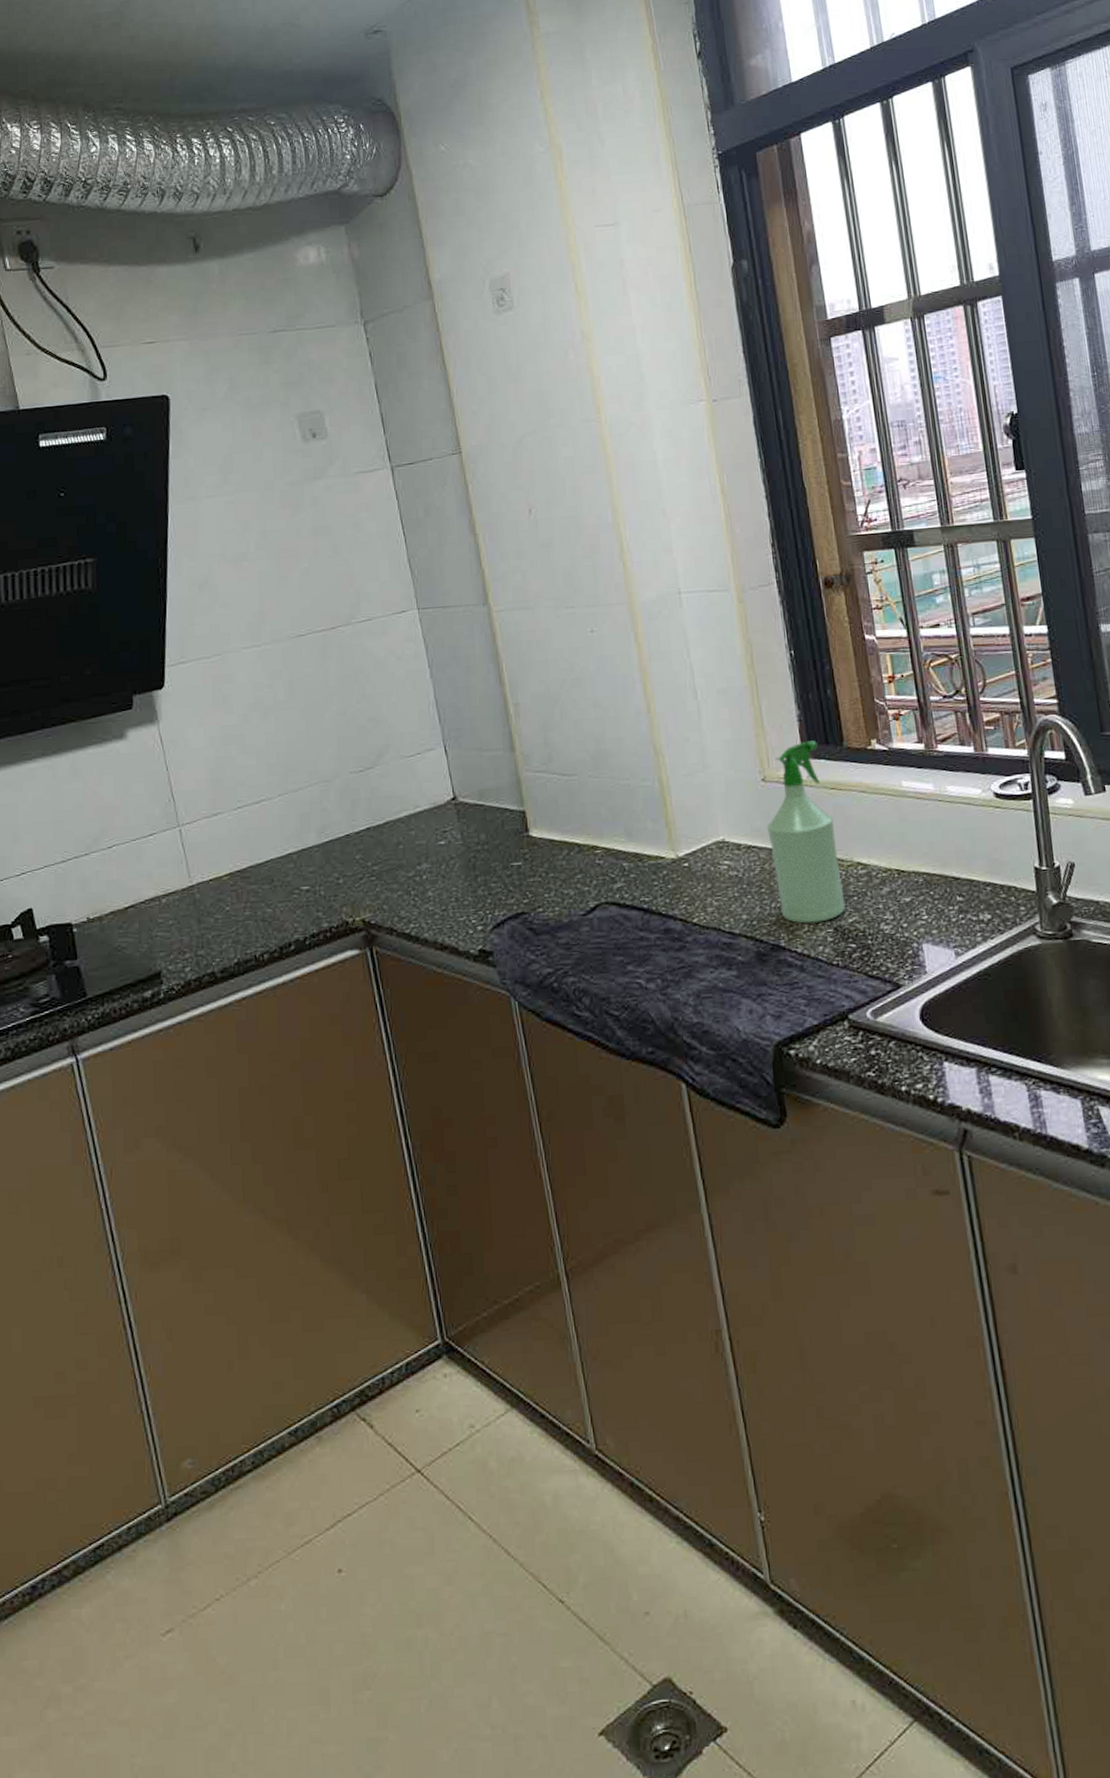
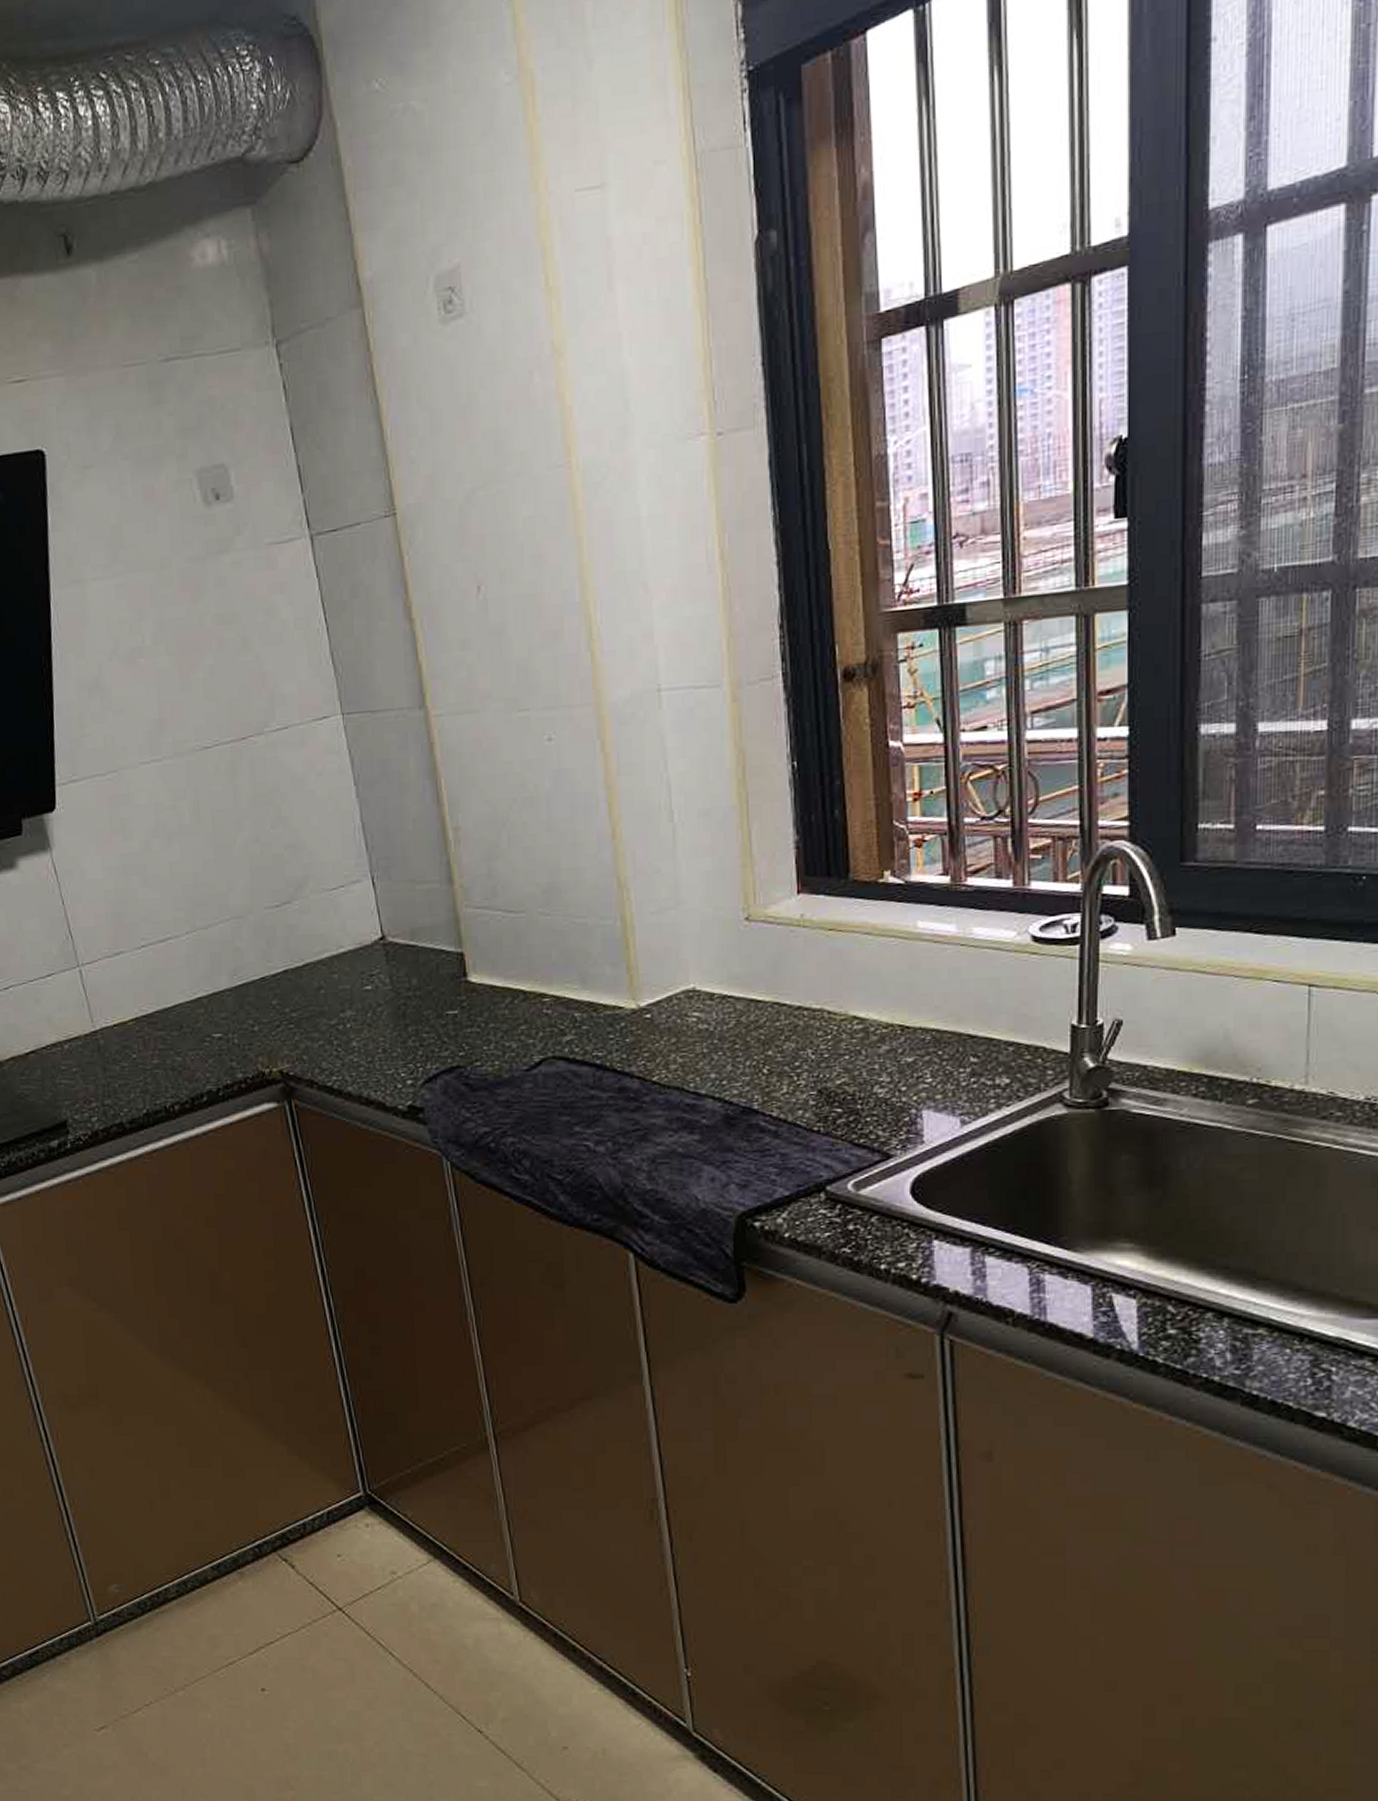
spray bottle: present [767,740,846,924] -> none [748,872,834,1085]

